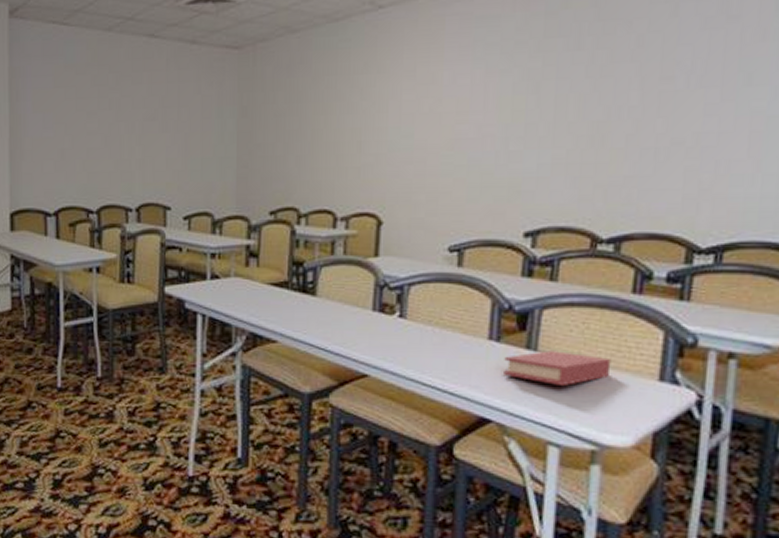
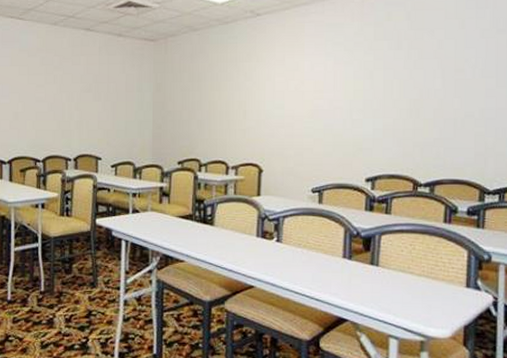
book: present [504,351,612,385] -> none [355,266,432,292]

